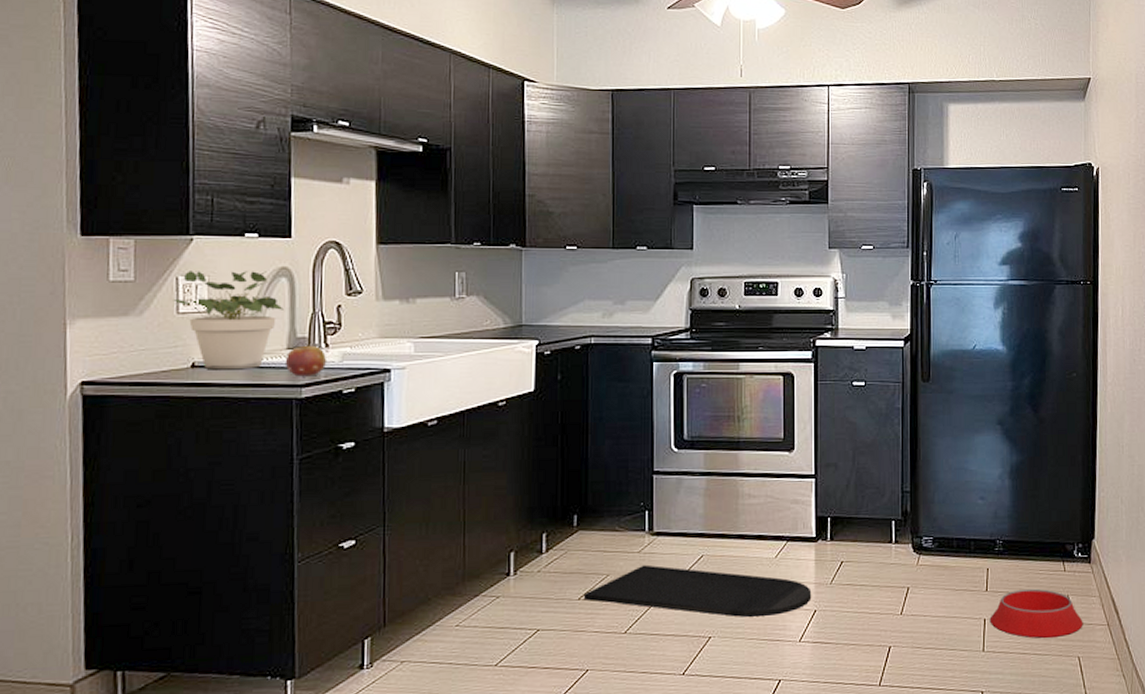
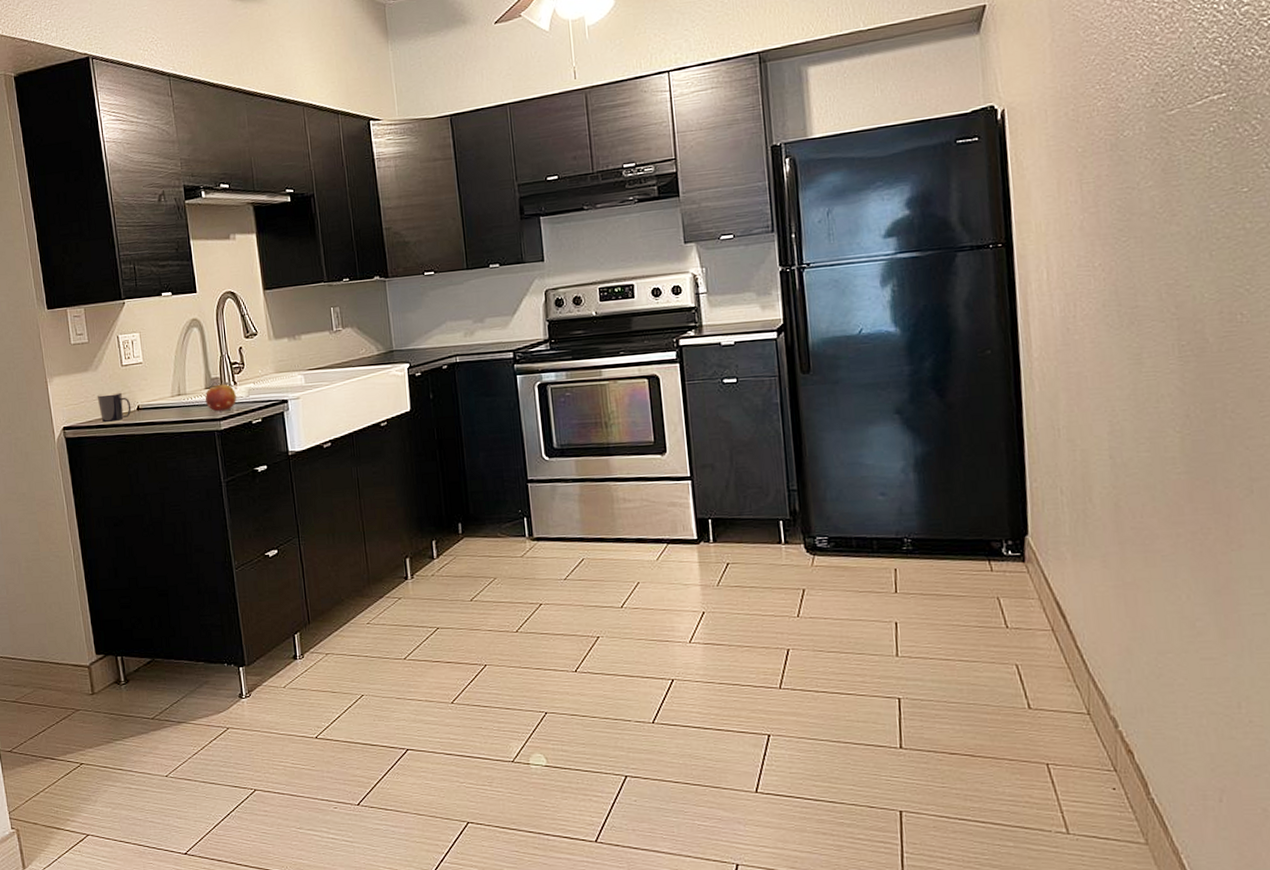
mug: none [136,344,184,383] -> present [97,392,132,425]
potted plant: present [173,271,284,370] -> none [117,324,198,411]
door mat: present [583,564,812,617] -> none [474,568,699,618]
pet bowl: present [989,588,1083,638] -> none [902,590,1020,643]

